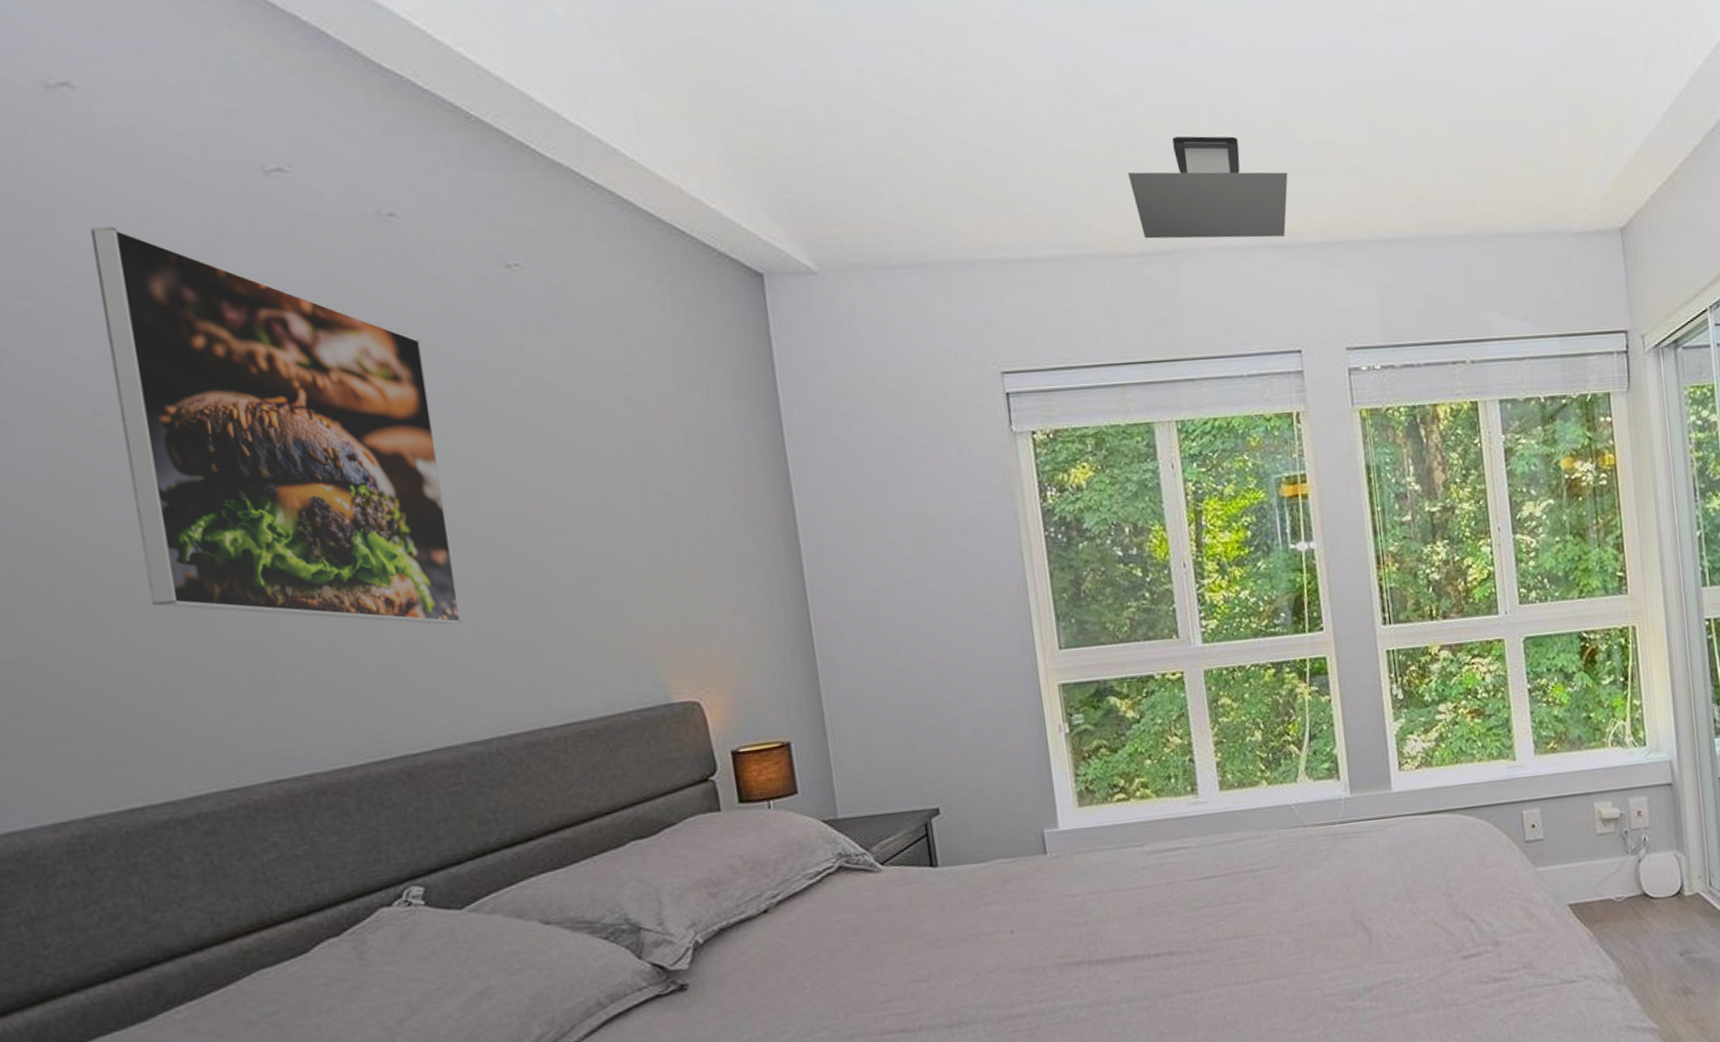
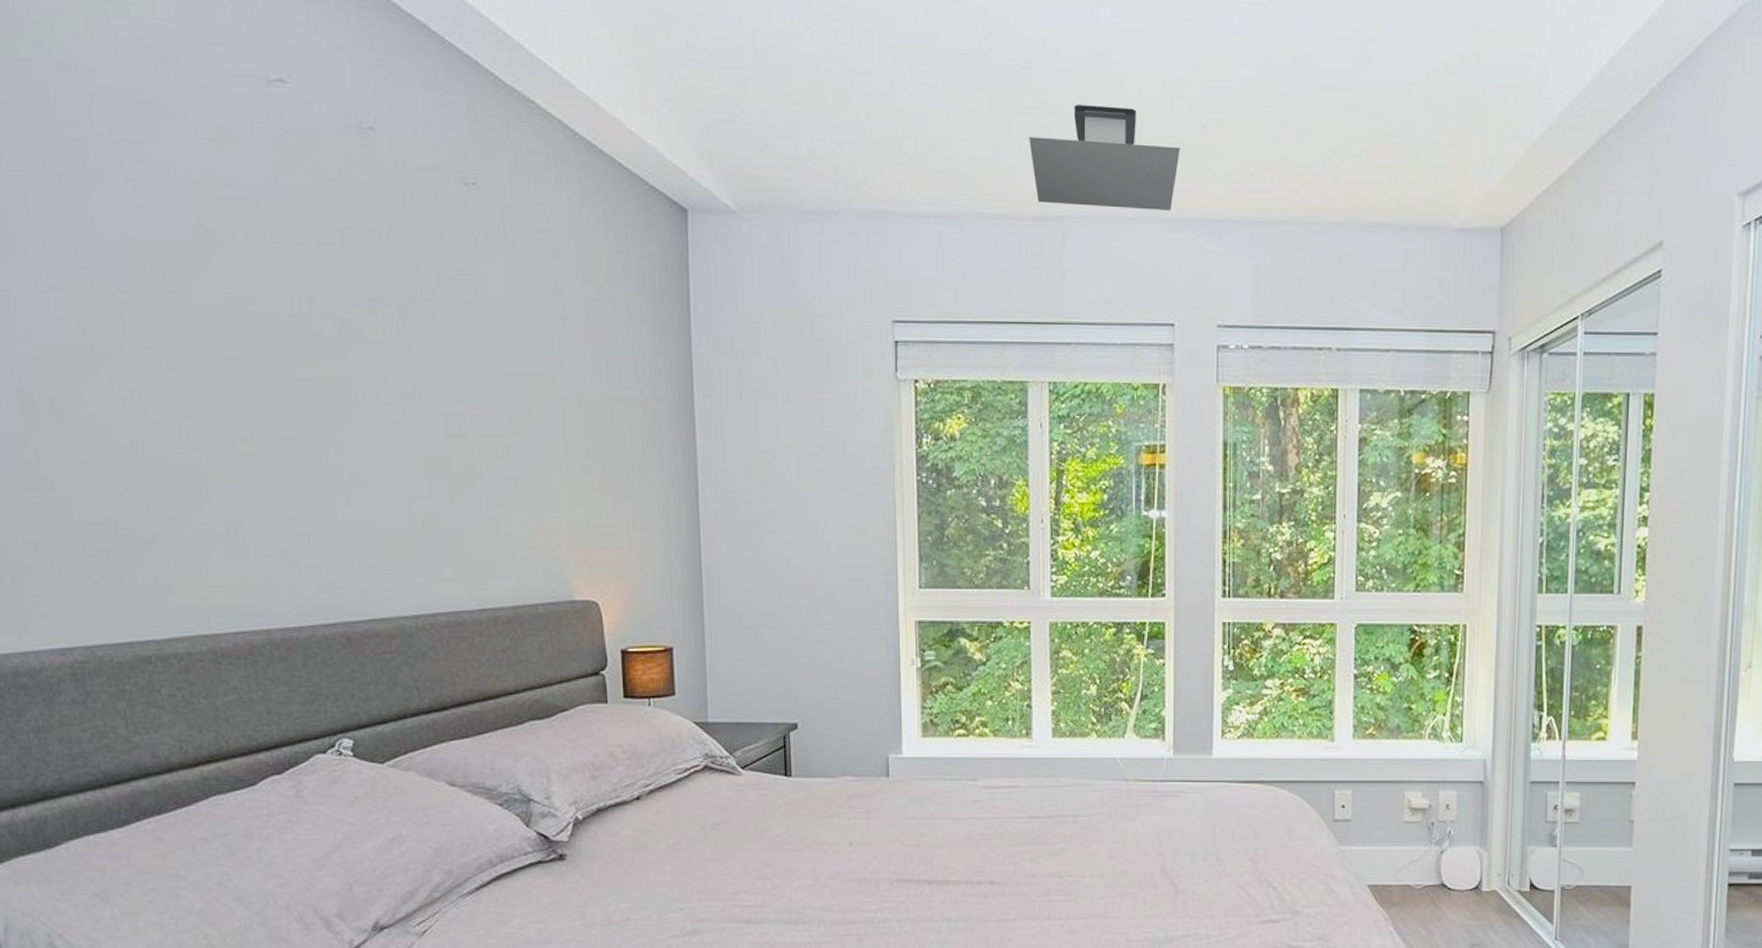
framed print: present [90,226,463,625] -> none [122,121,403,509]

